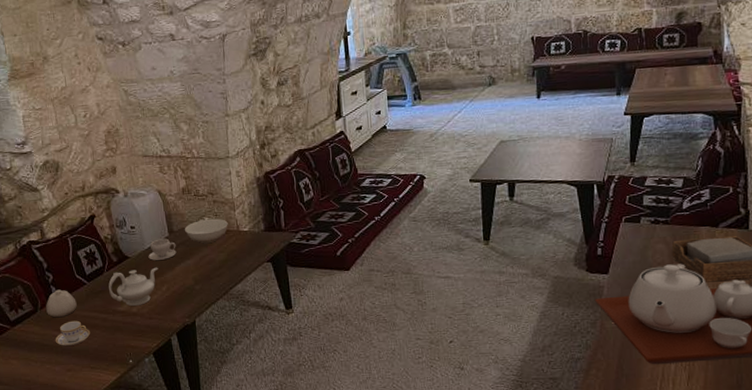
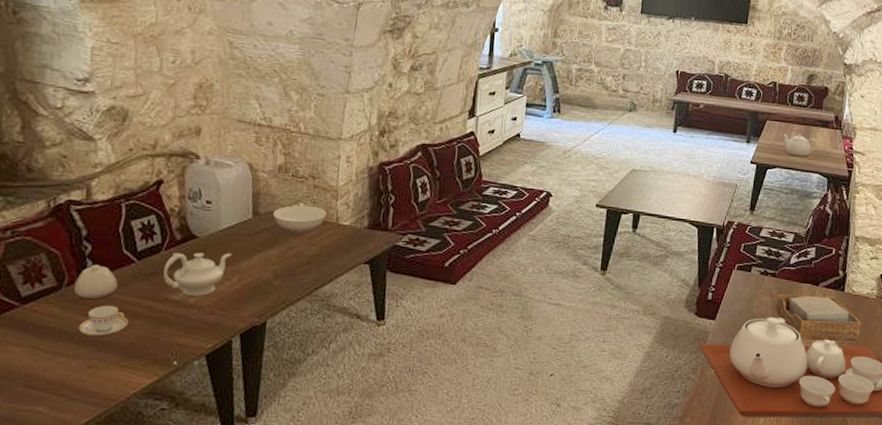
teacup: present [148,238,177,261] -> none [222,220,259,246]
teapot: none [655,76,698,100] -> present [782,134,819,157]

